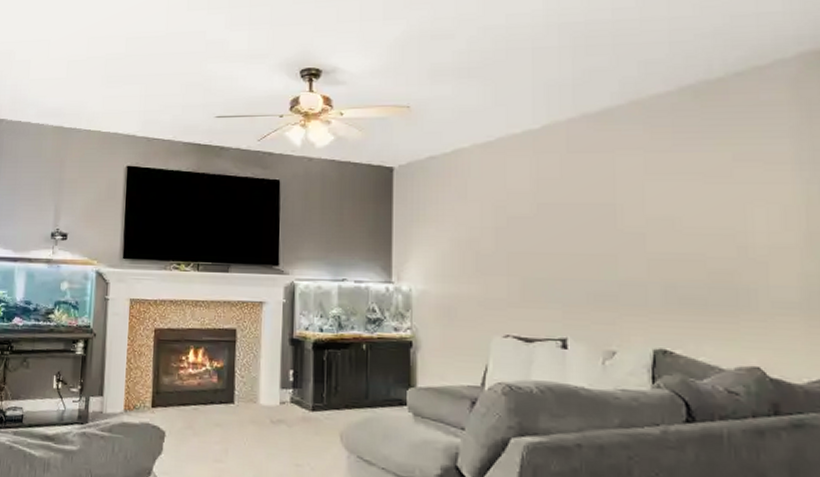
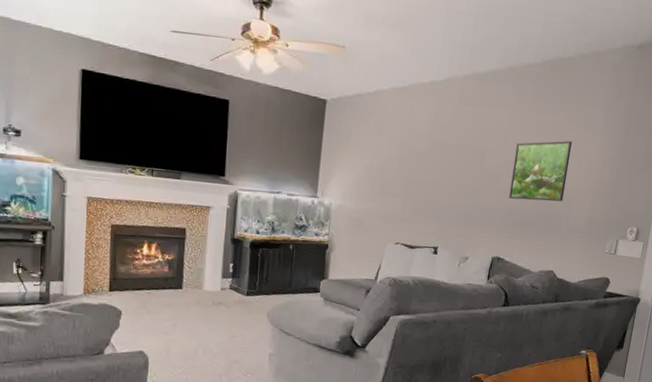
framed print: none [661,183,753,268] -> present [509,140,573,202]

